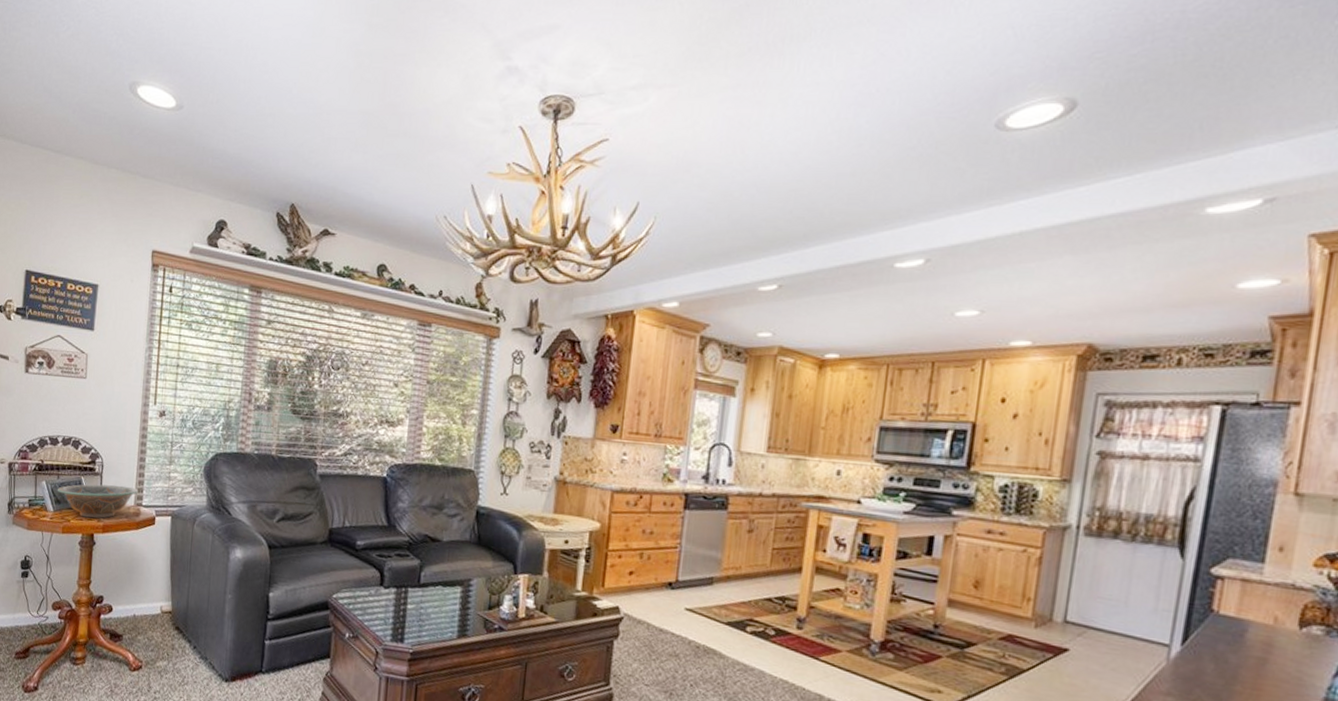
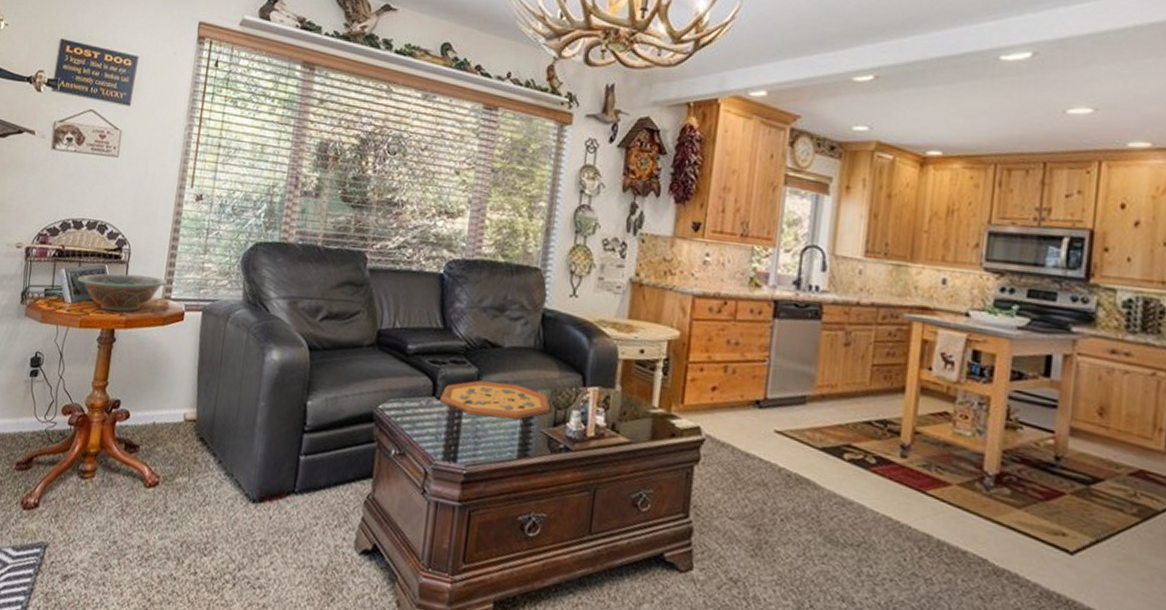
decorative tray: none [387,571,486,605] -> present [440,380,551,420]

